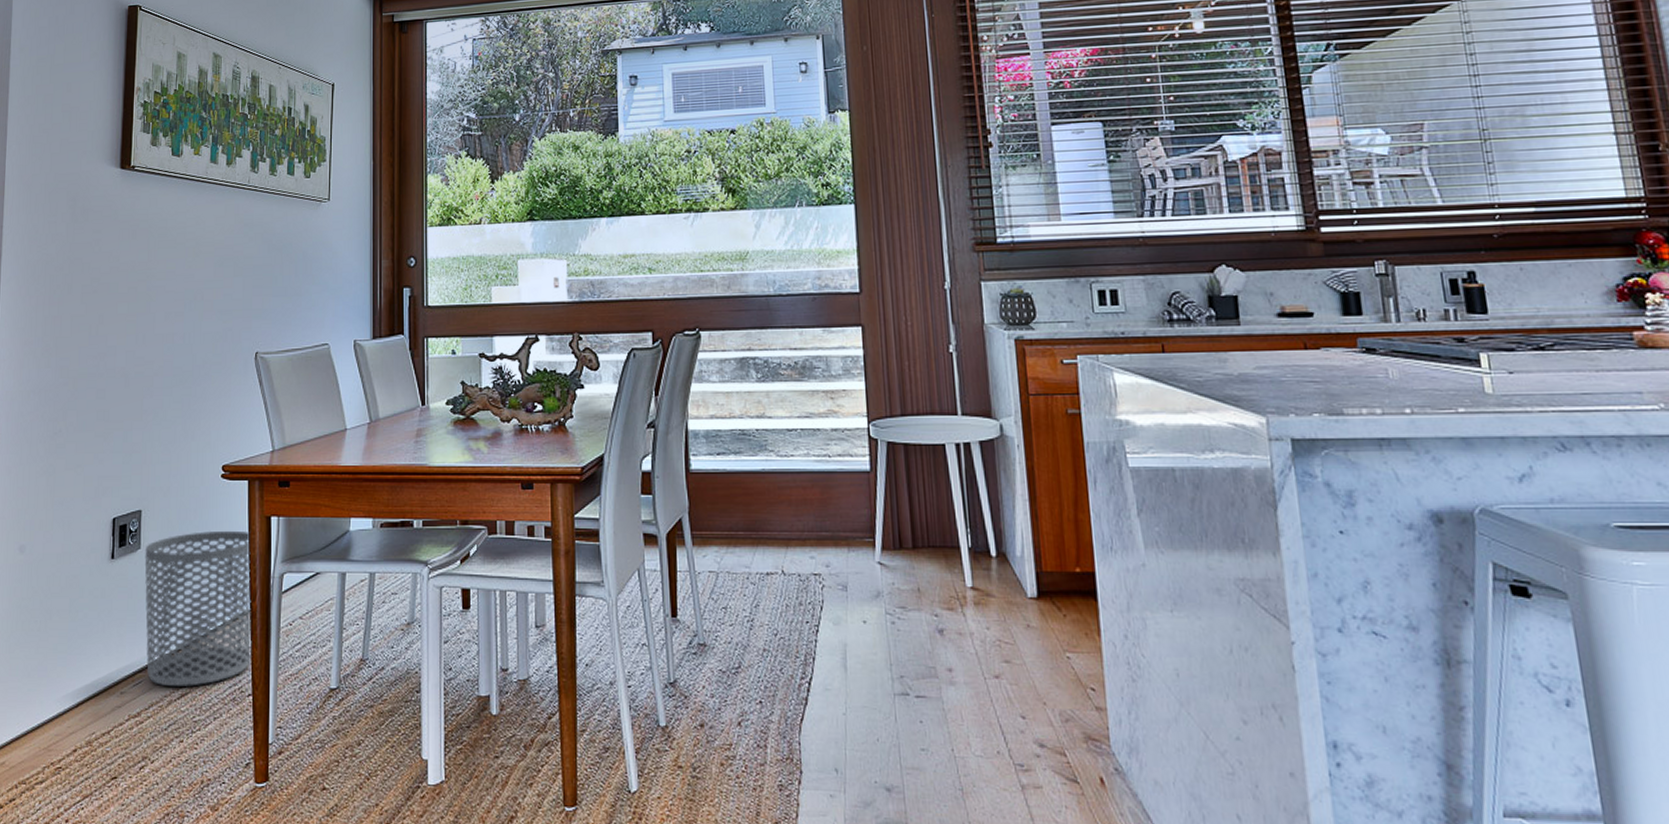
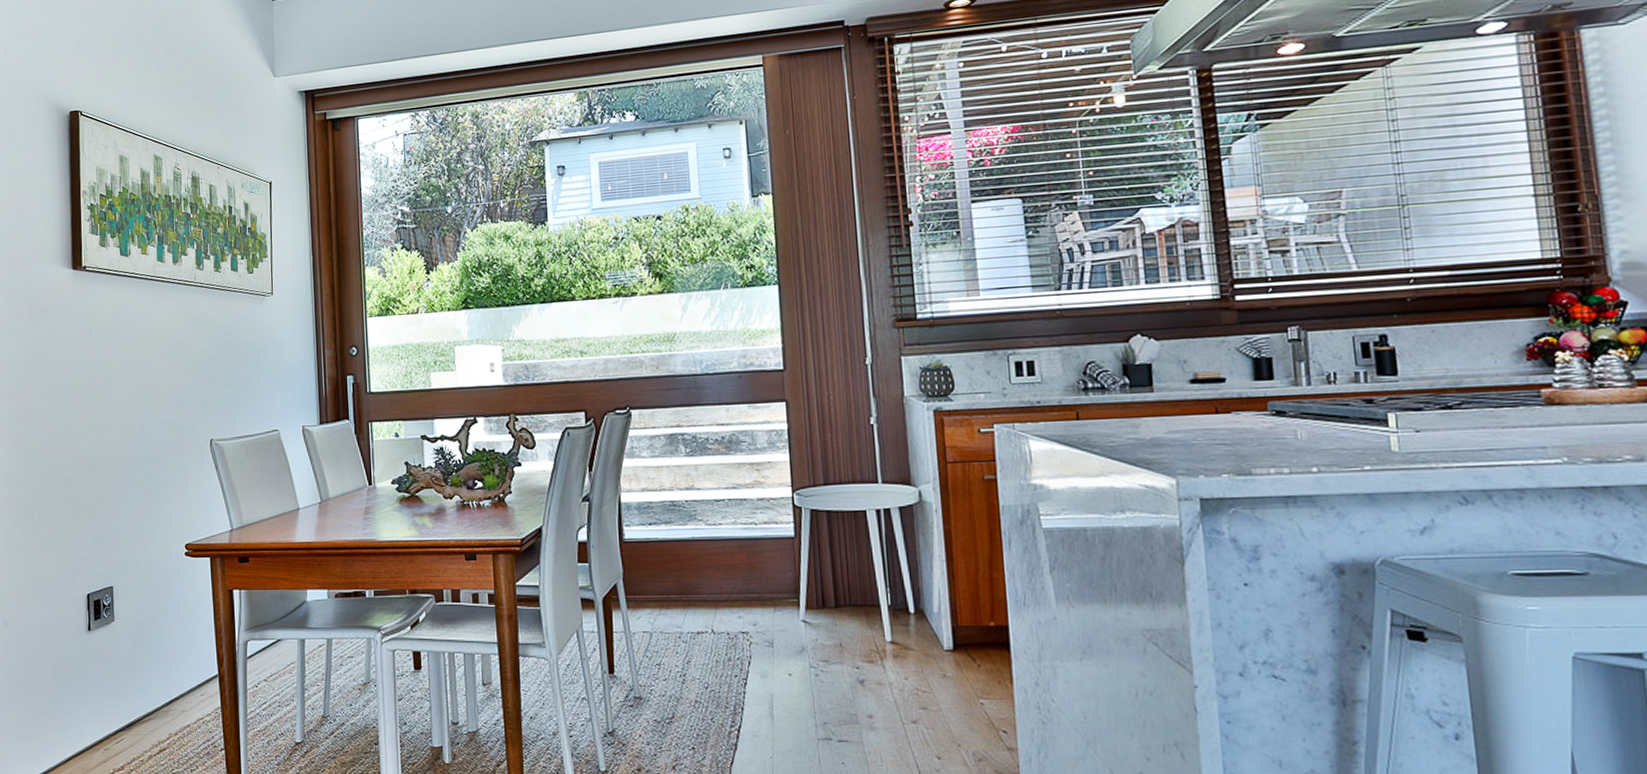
waste bin: present [144,530,252,687] -> none [118,603,222,743]

